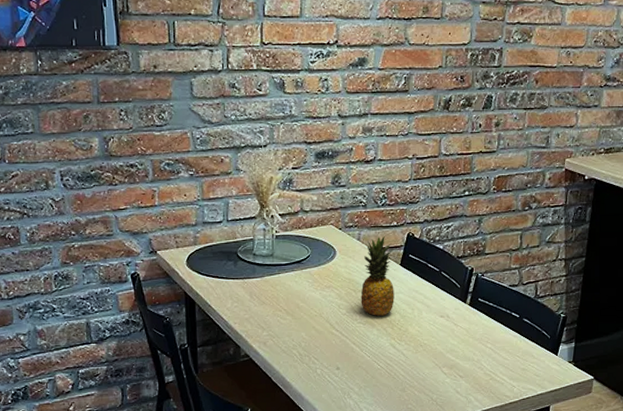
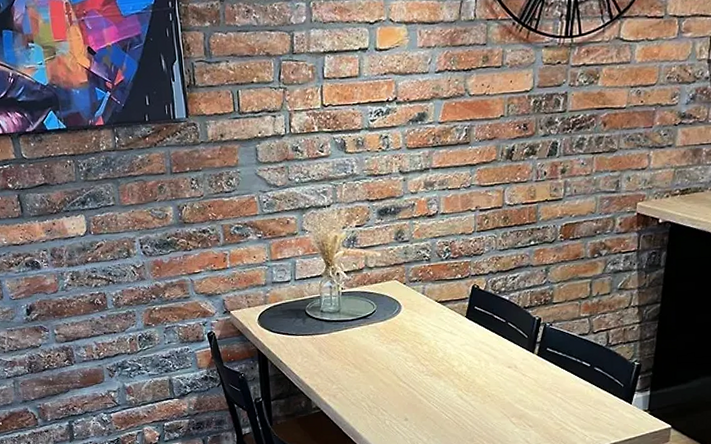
fruit: present [361,235,394,316] -> none [427,288,461,368]

